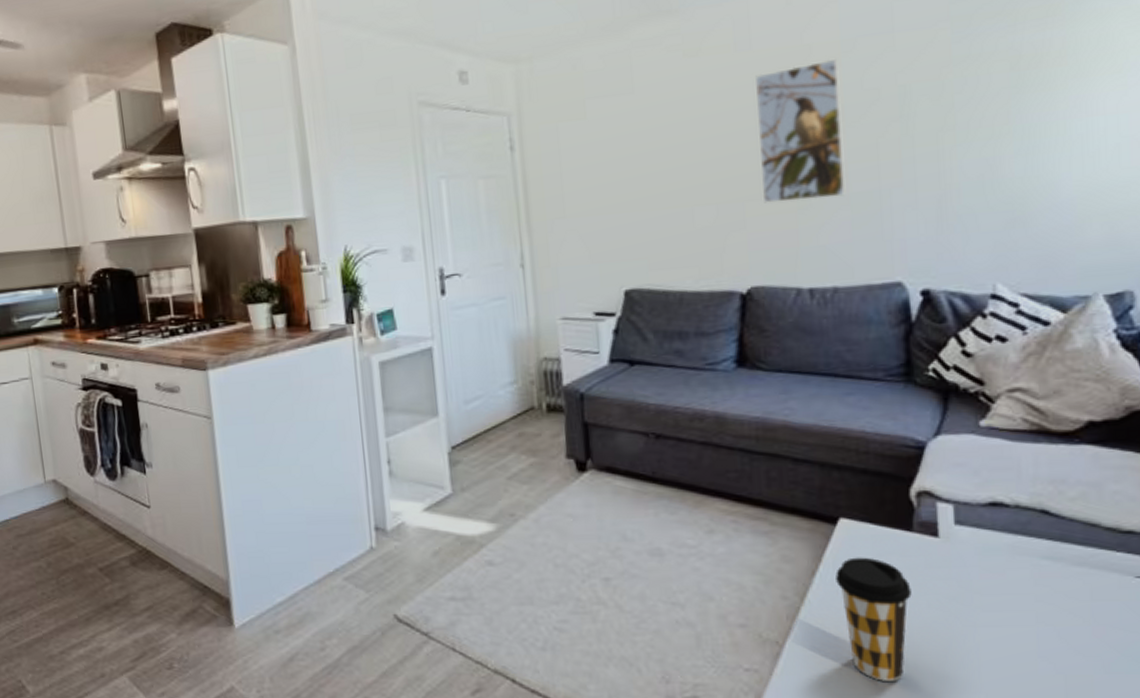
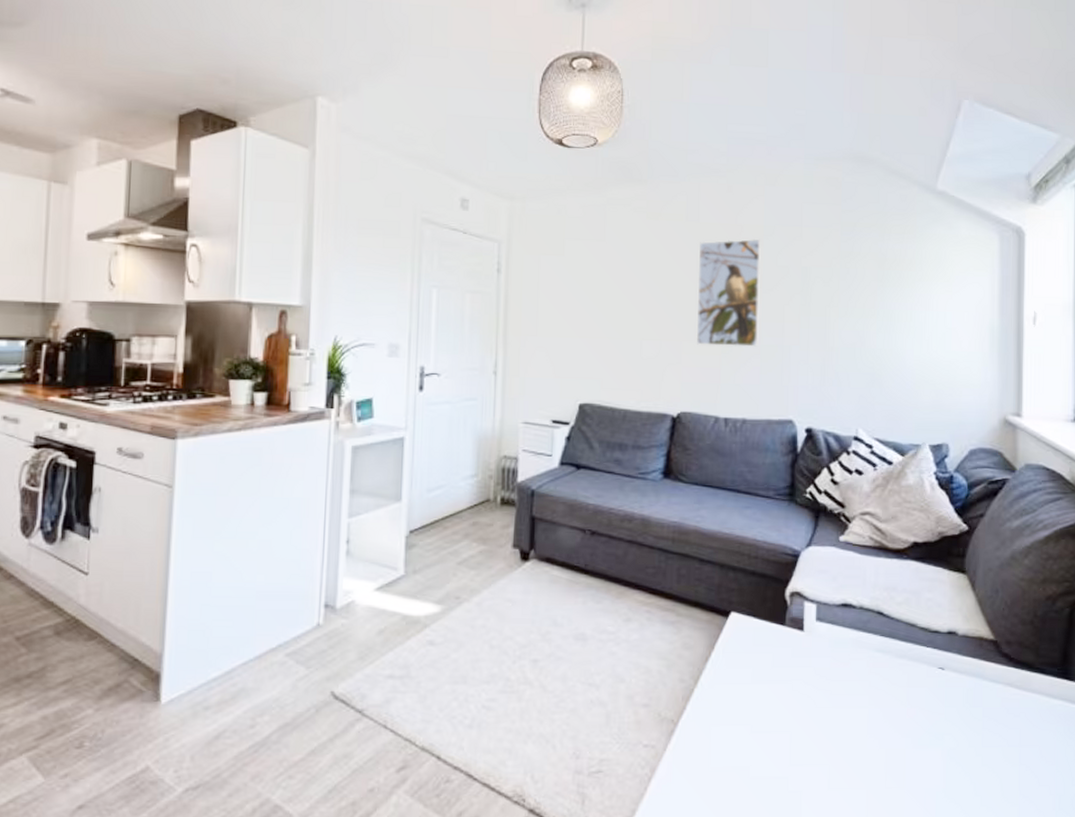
coffee cup: present [835,557,912,681] -> none [724,646,780,755]

